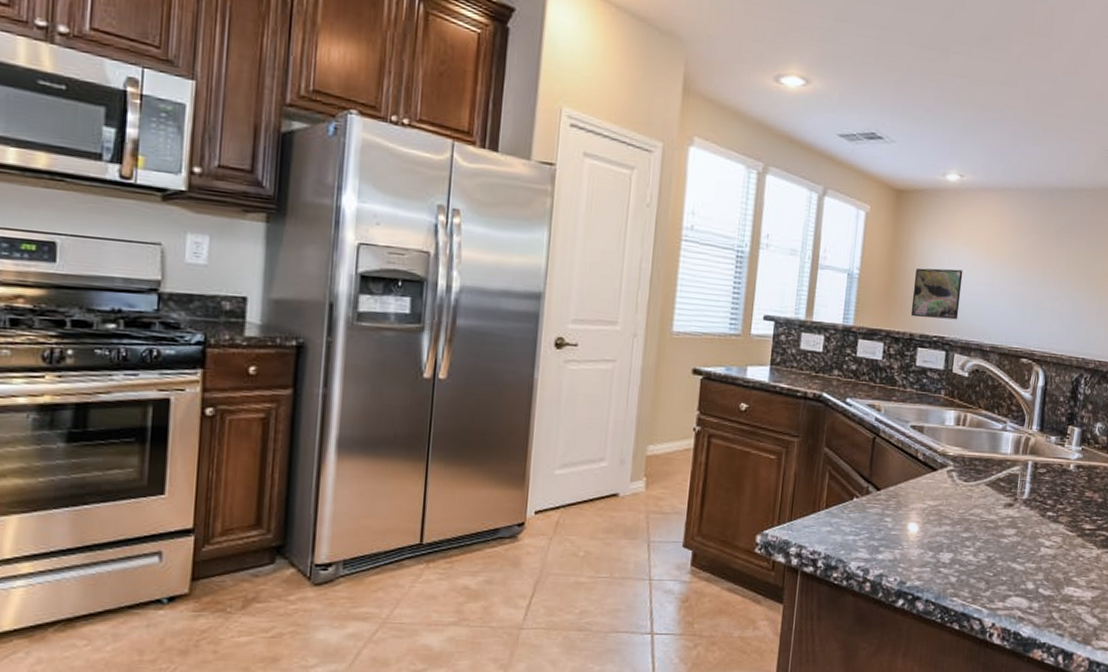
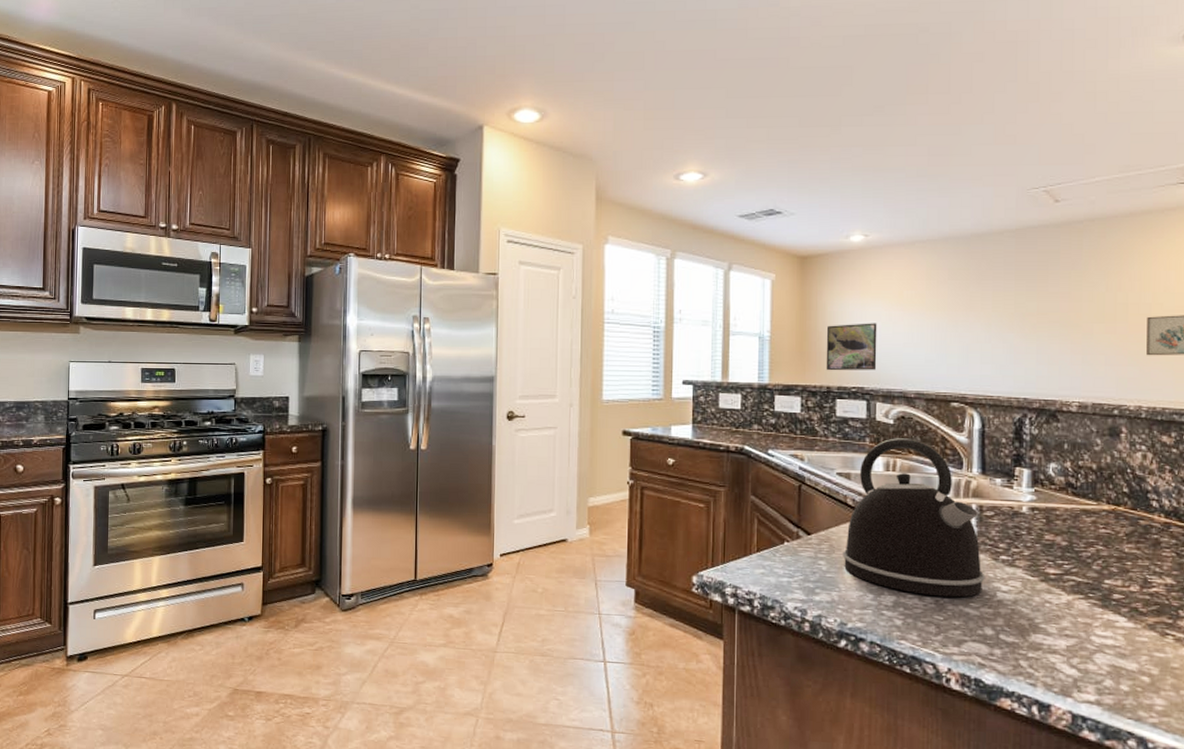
kettle: none [907,391,1034,554] -> present [842,438,985,598]

